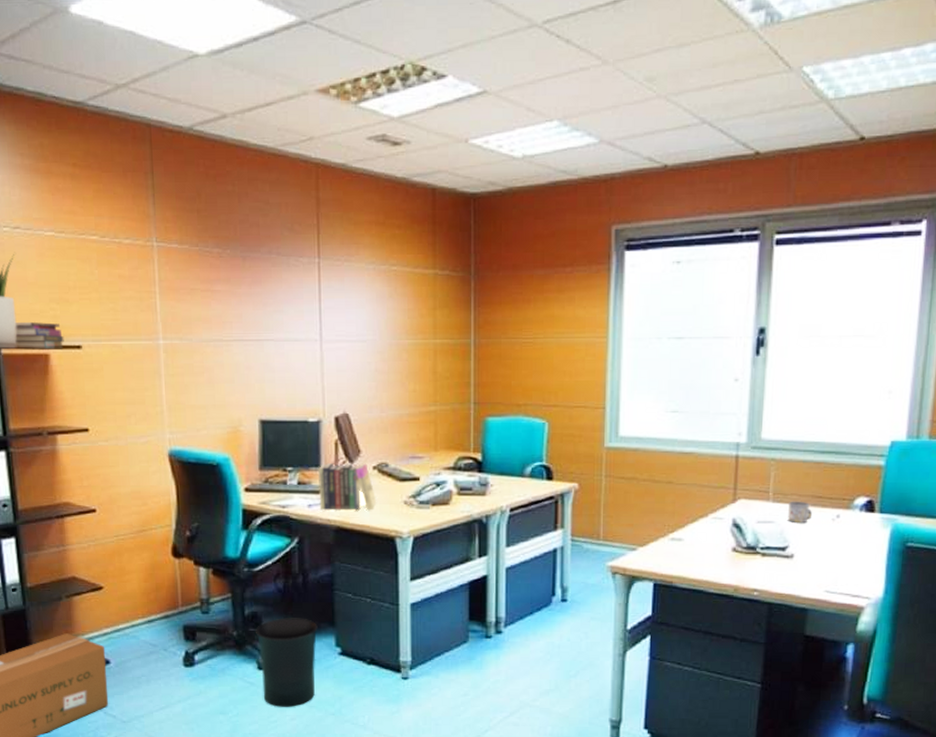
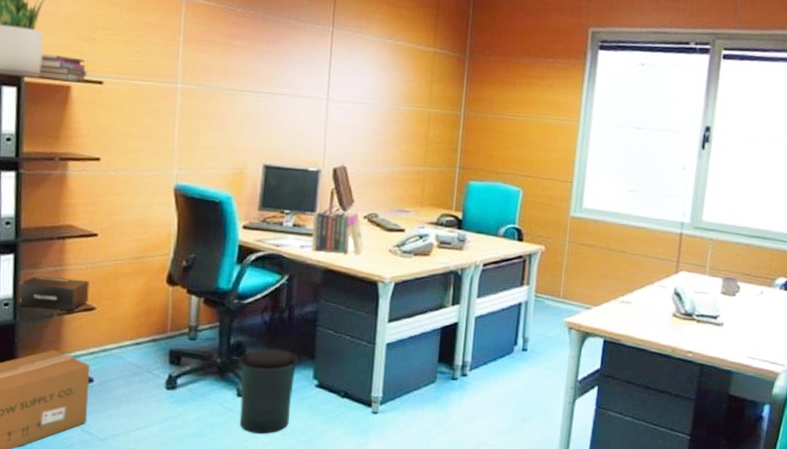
box: none [24,559,95,592] -> present [19,276,89,311]

